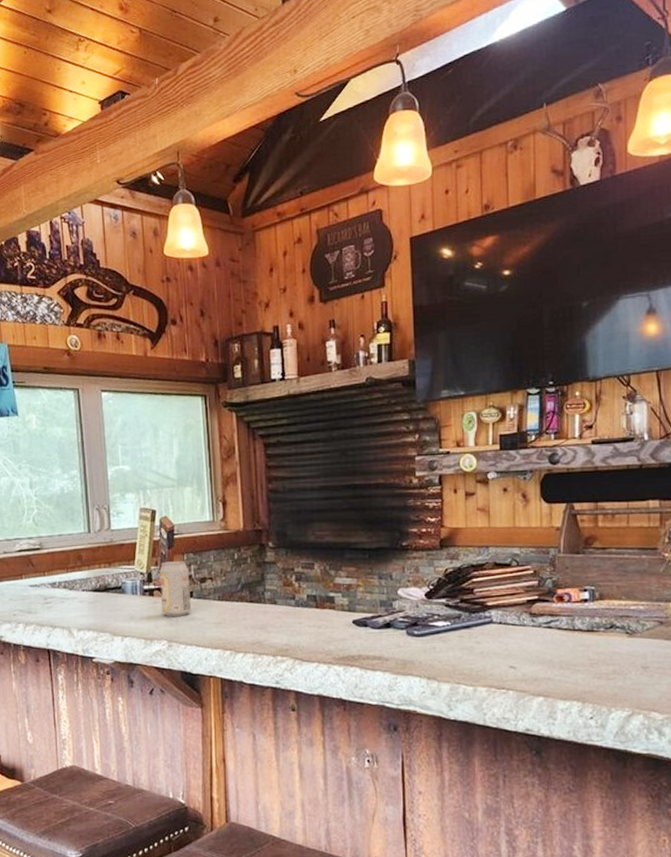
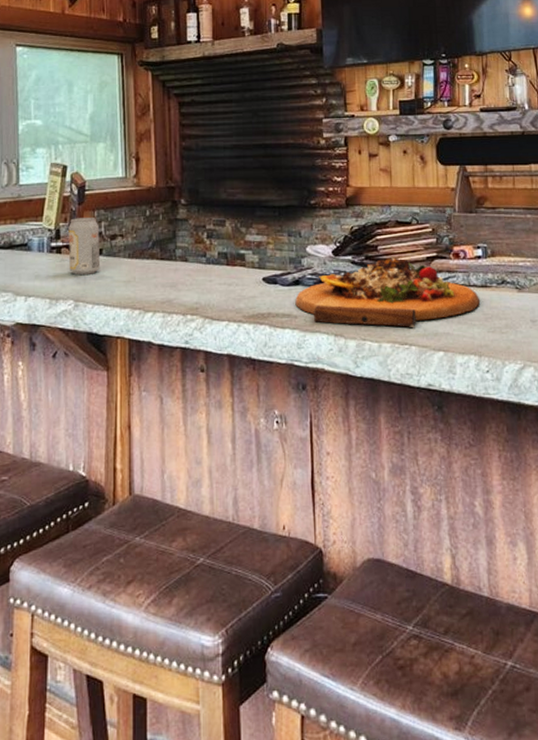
cutting board: none [386,600,586,672] -> present [295,257,481,327]

